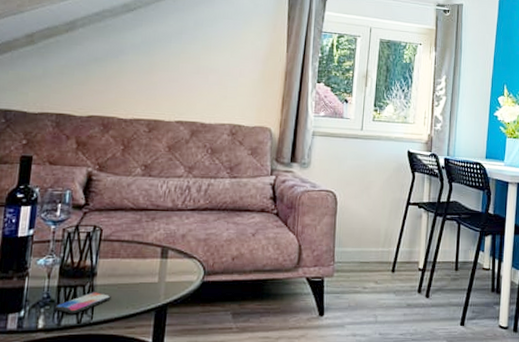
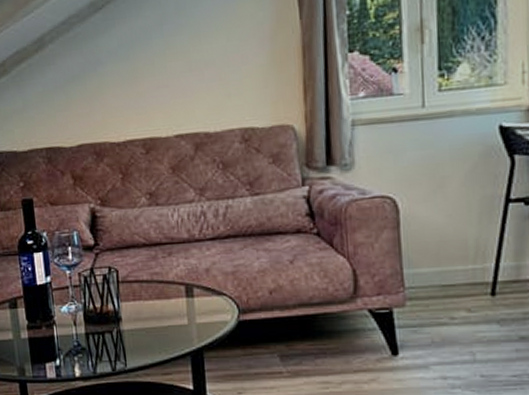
smartphone: present [55,292,111,313] -> none [87,338,141,361]

